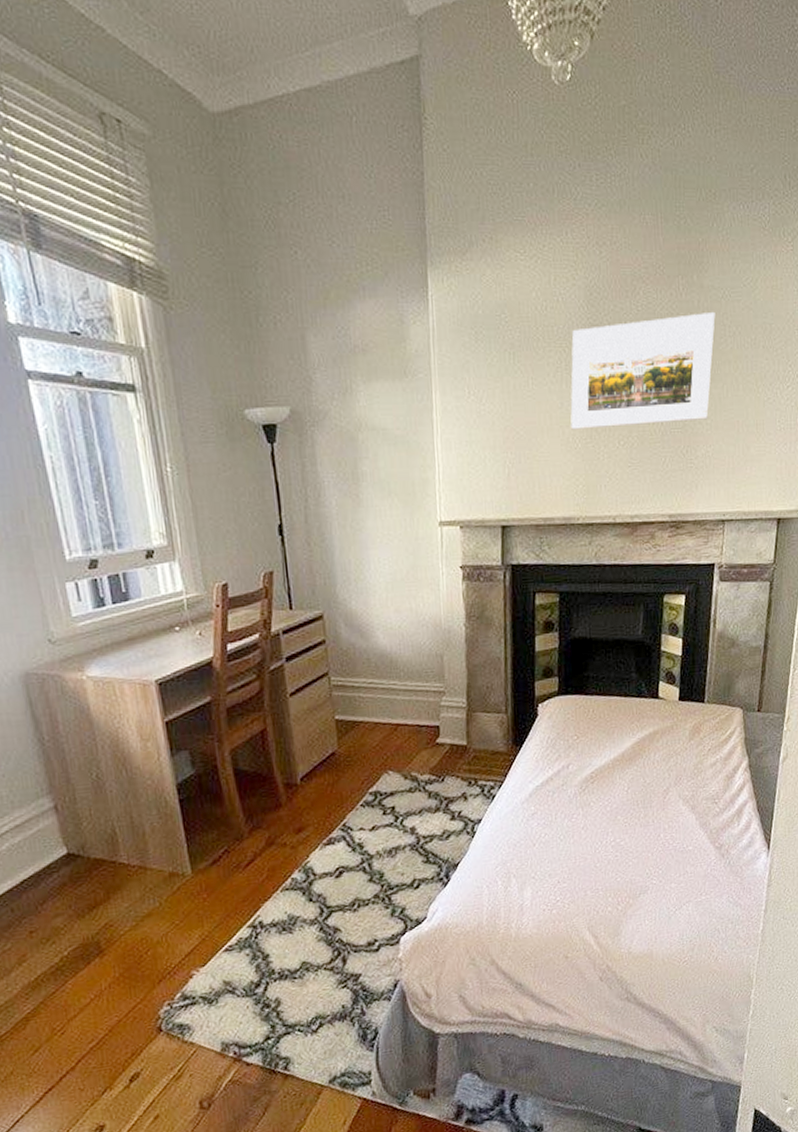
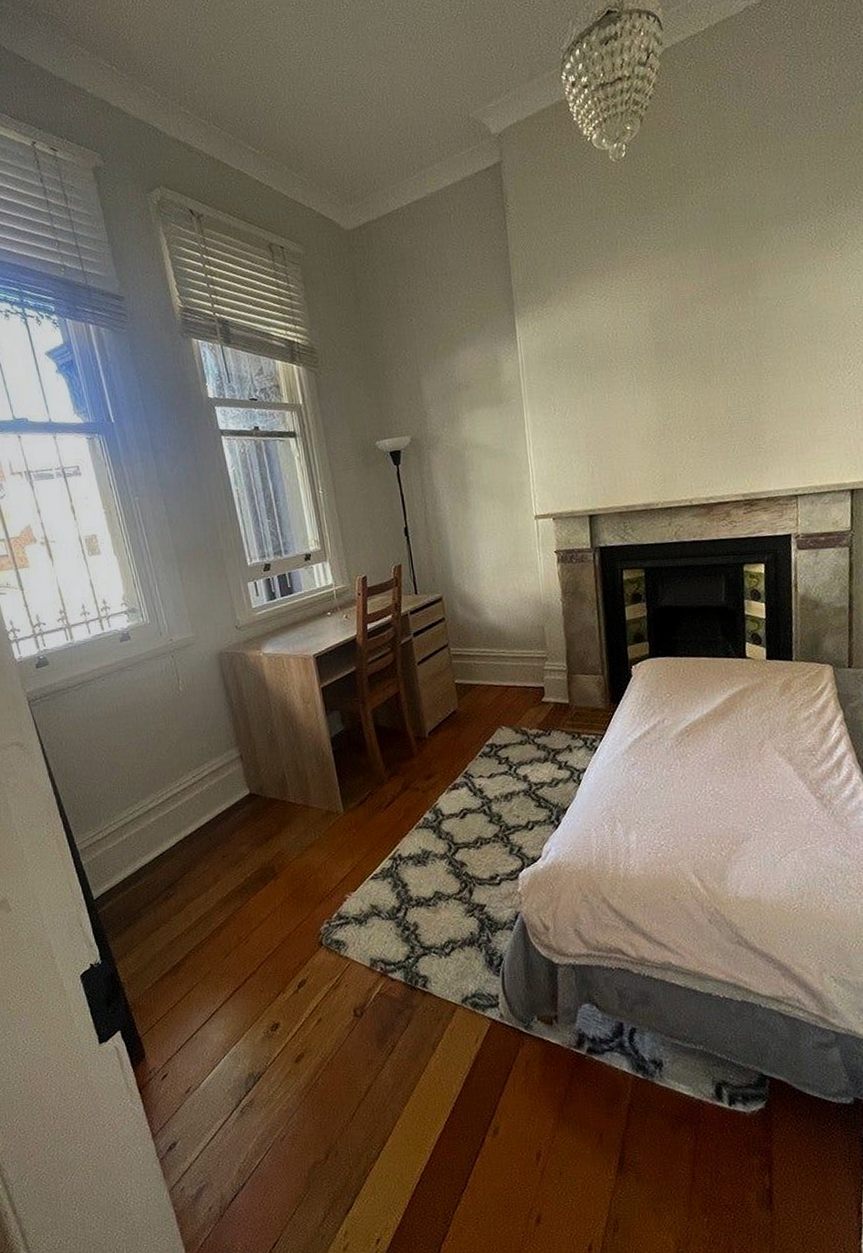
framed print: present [570,313,715,430] -> none [641,319,773,431]

